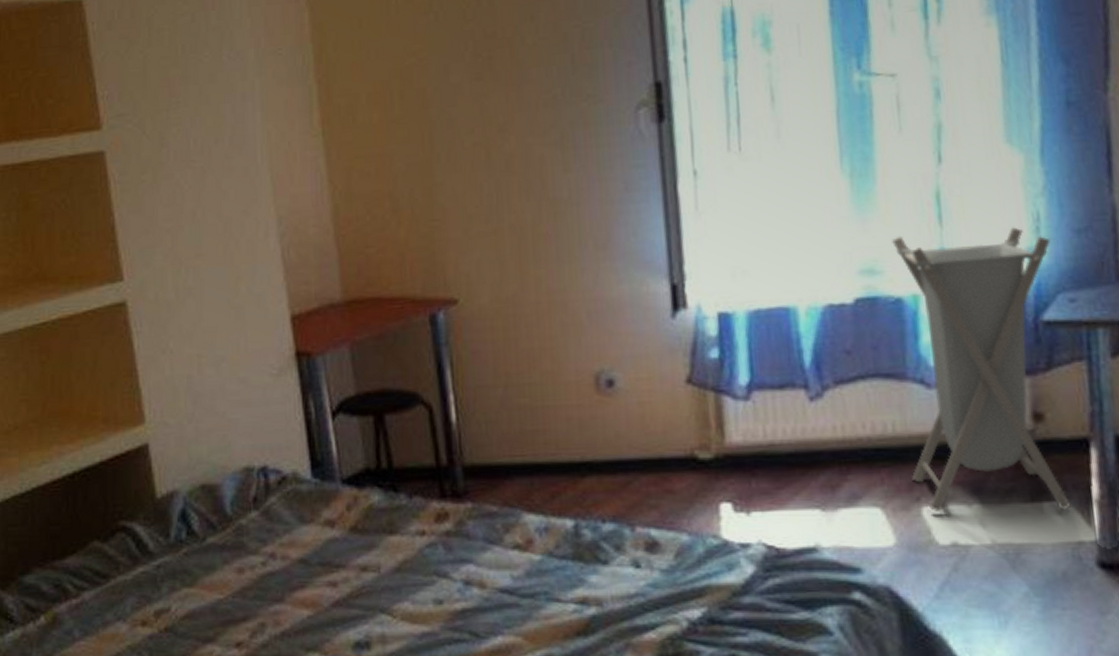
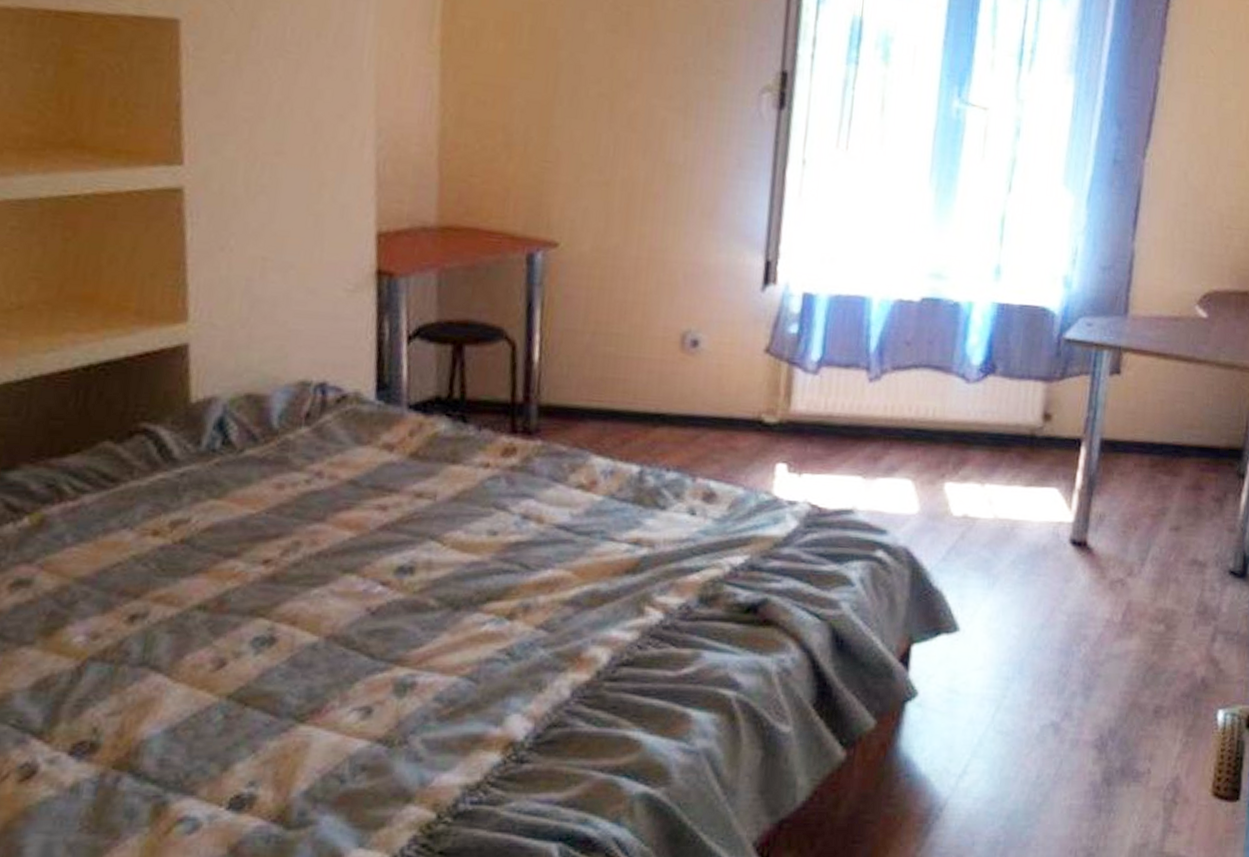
laundry hamper: present [892,227,1071,513] -> none [941,248,1082,496]

